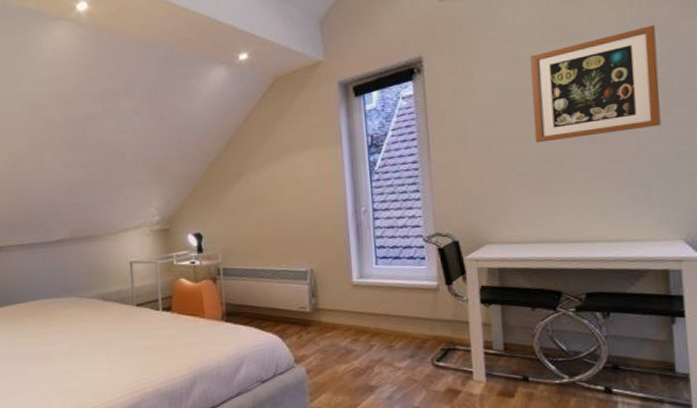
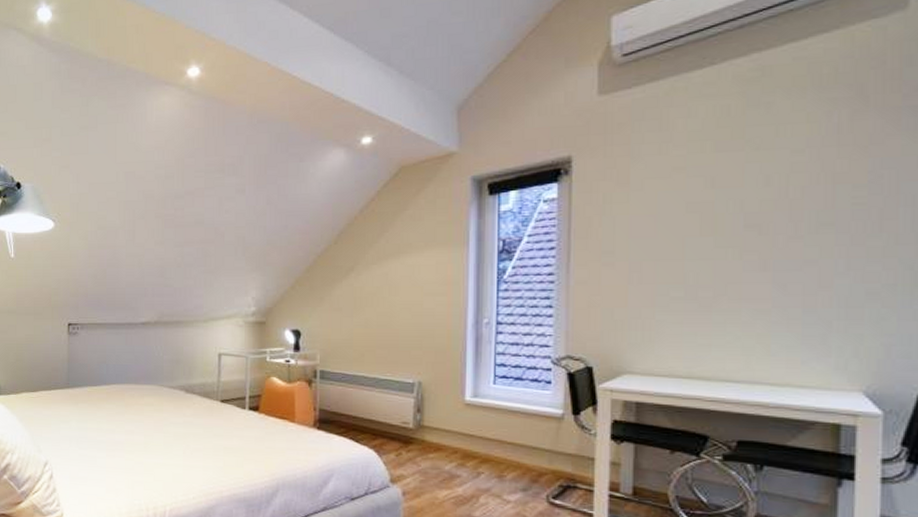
wall art: present [529,25,661,143] -> none [695,141,855,265]

